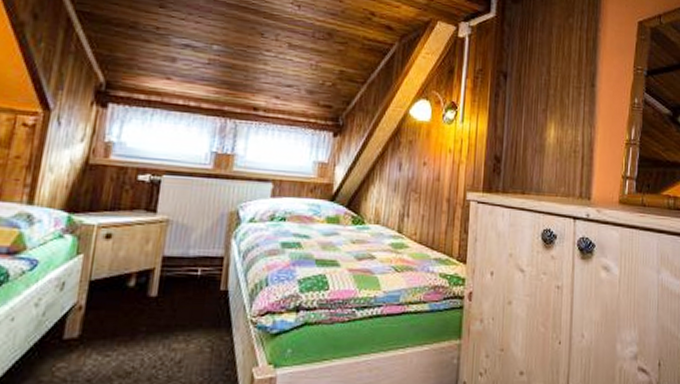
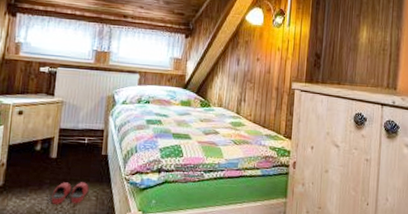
slippers: none [148,328,202,360] -> present [51,182,89,204]

